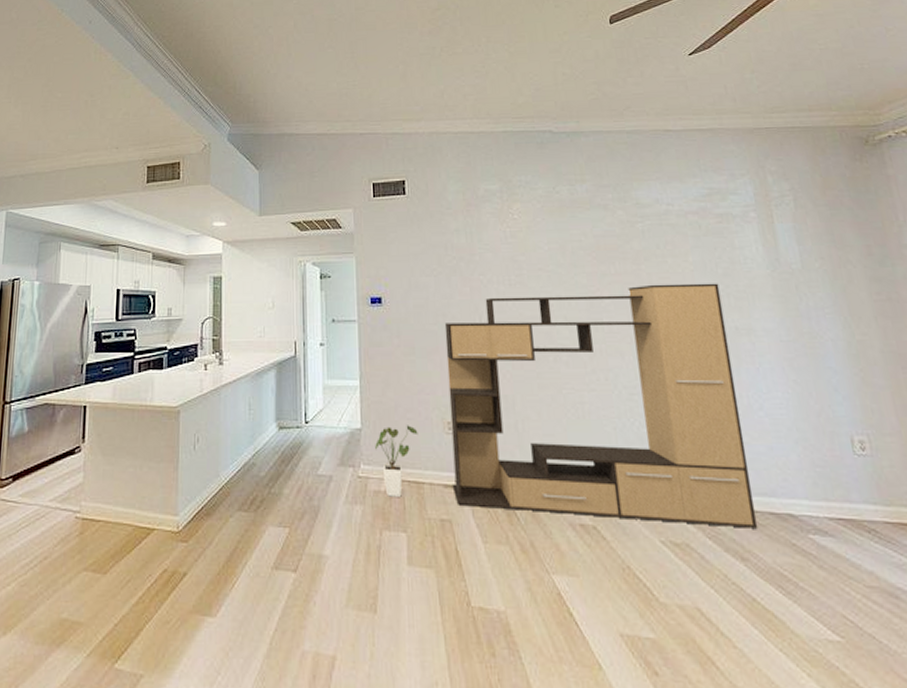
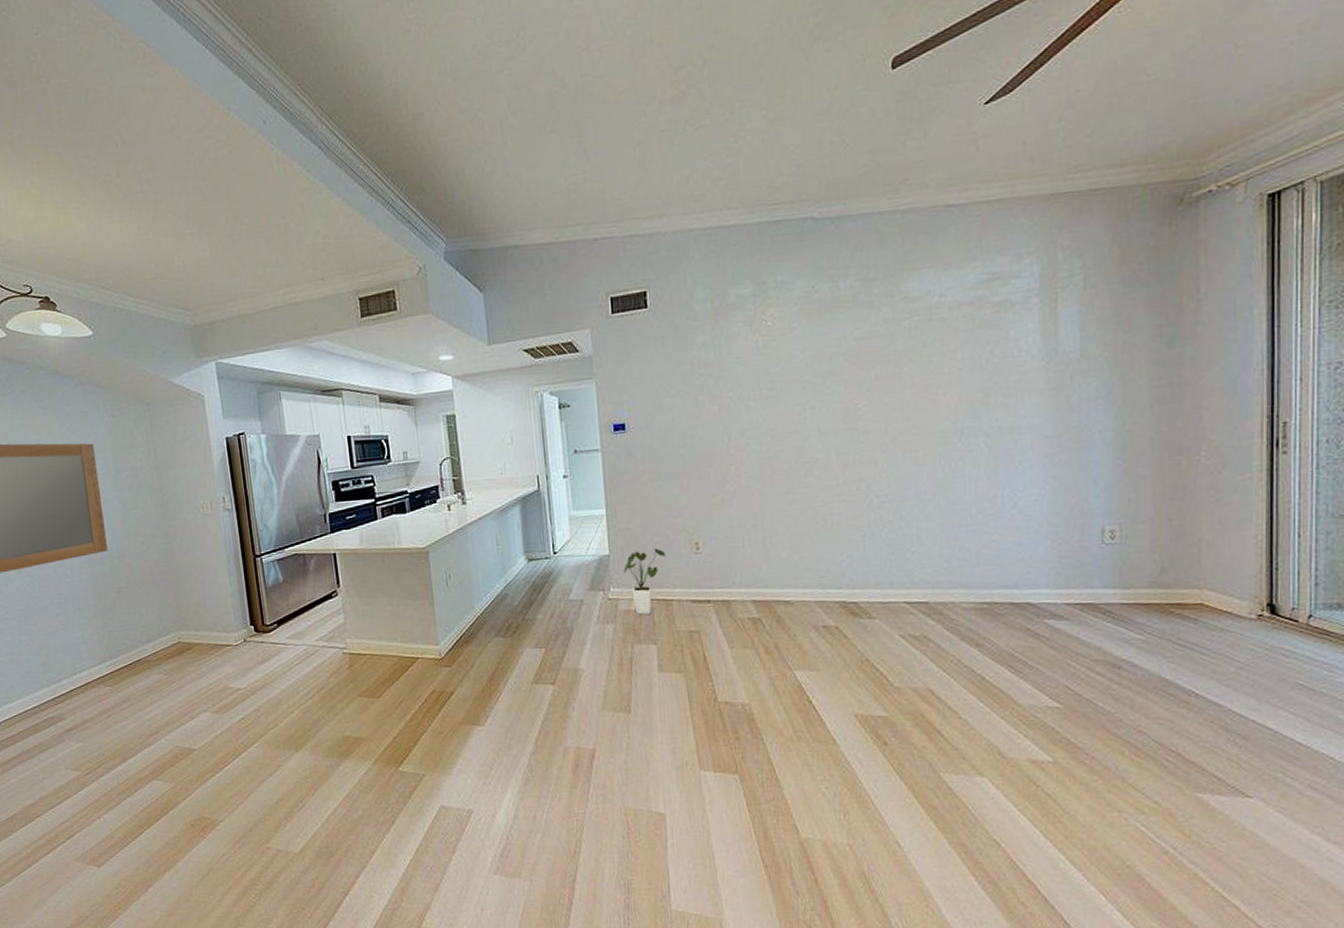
media console: present [444,283,758,528] -> none [691,380,996,619]

